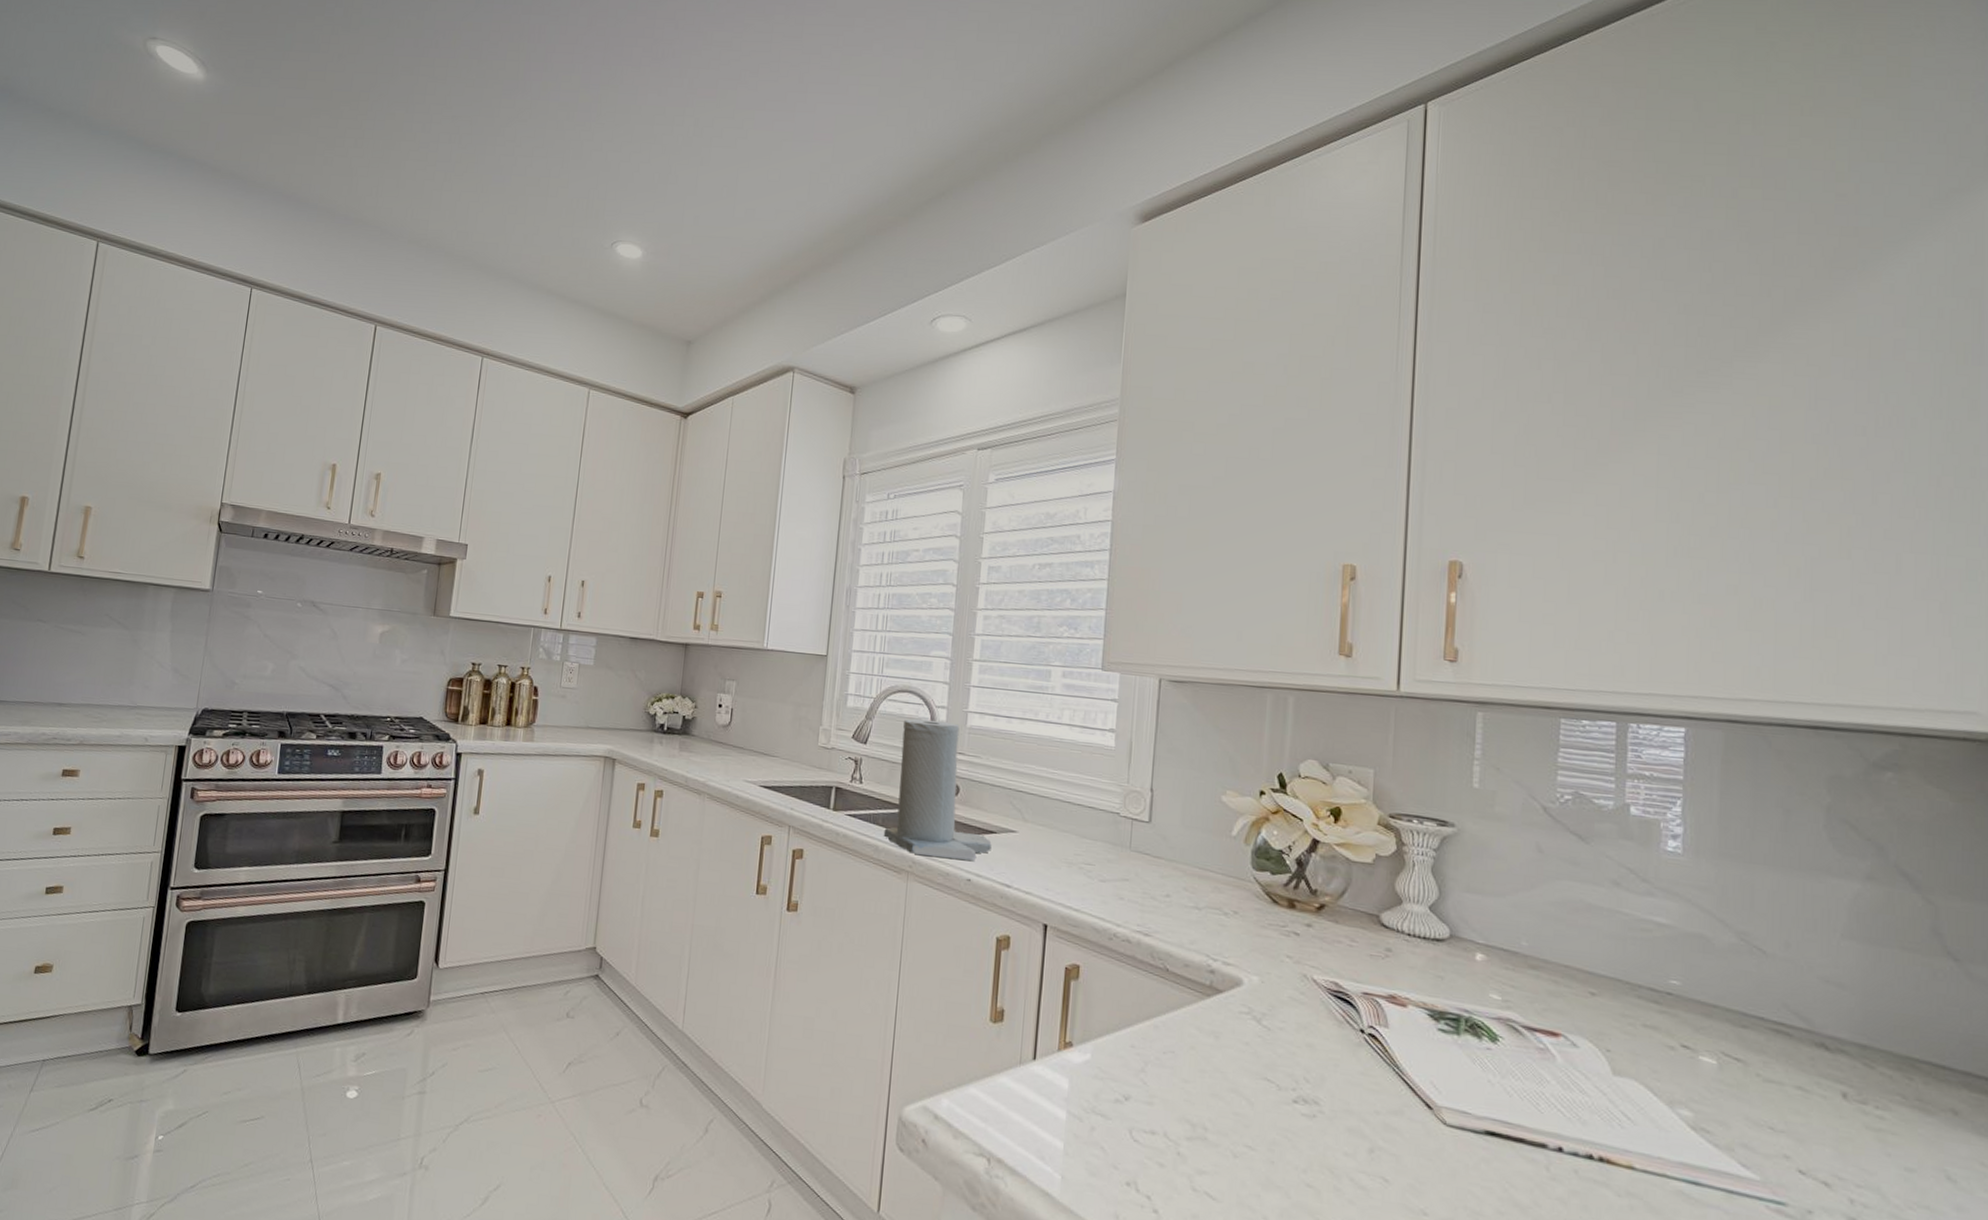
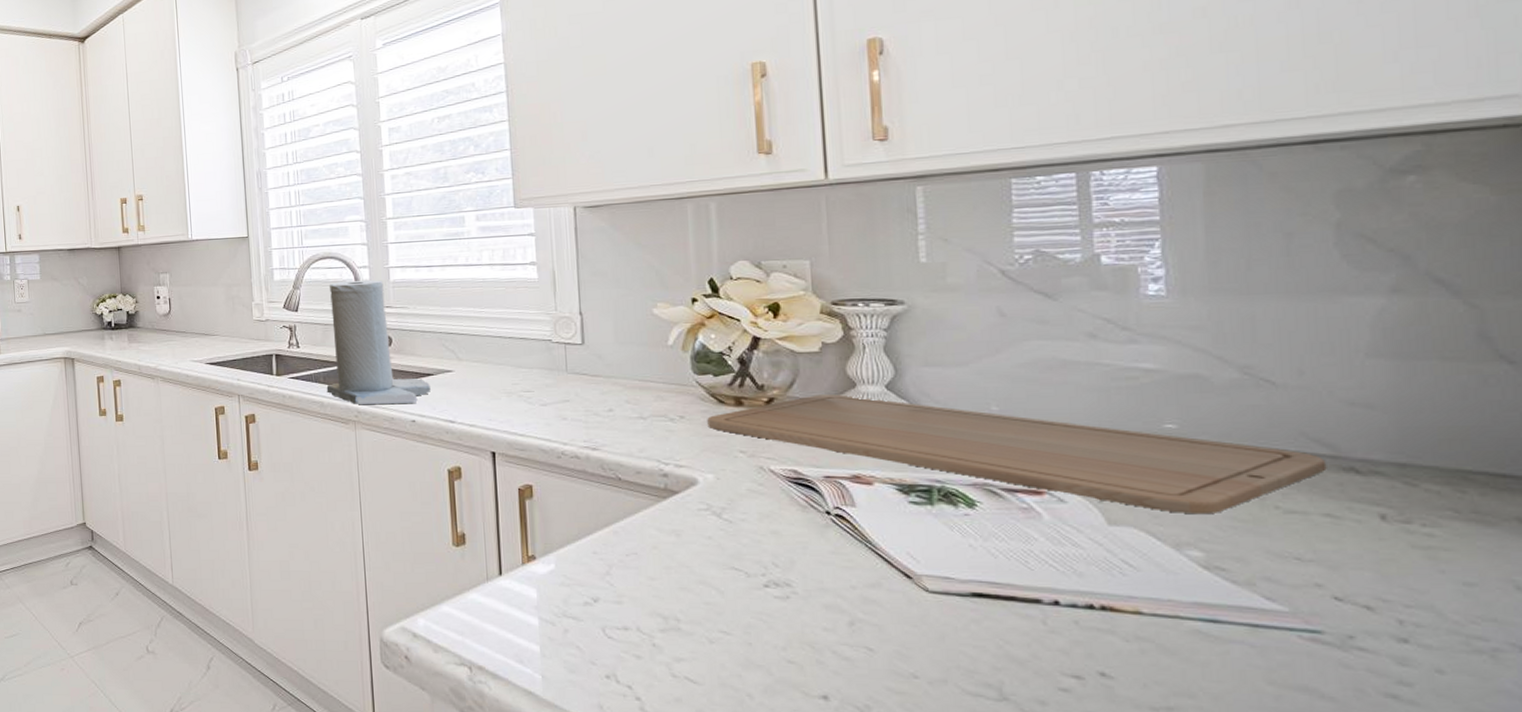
chopping board: none [1259,907,1802,1075] -> present [707,394,1327,515]

